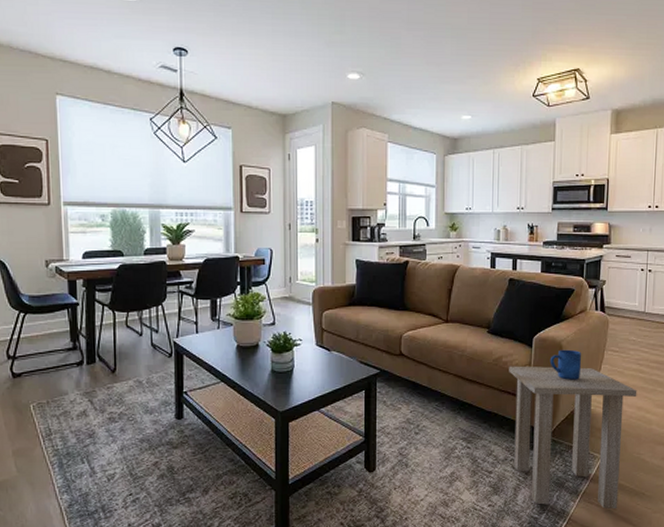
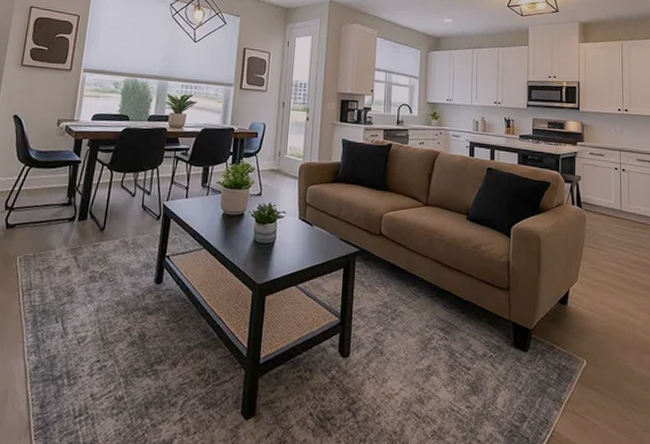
side table: present [509,366,637,509] -> none [487,255,619,424]
mug: present [549,349,581,380] -> none [528,242,559,275]

